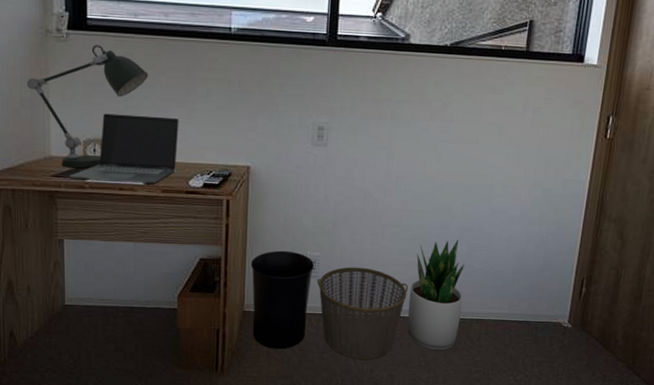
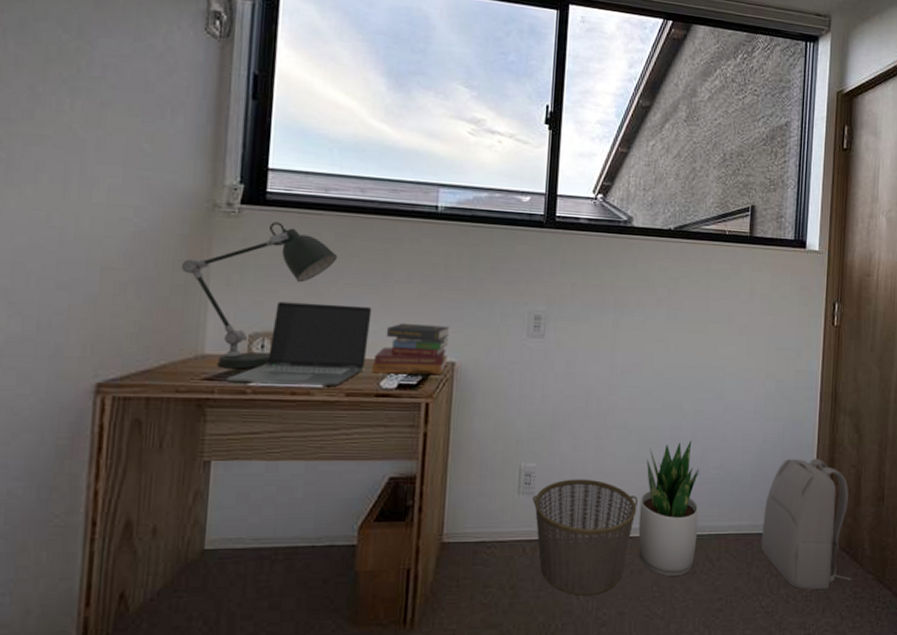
books: none [182,132,244,177] -> present [372,322,449,375]
waste bin: present [250,250,315,349] -> none [452,463,530,590]
backpack: none [518,259,607,371] -> present [761,458,853,589]

